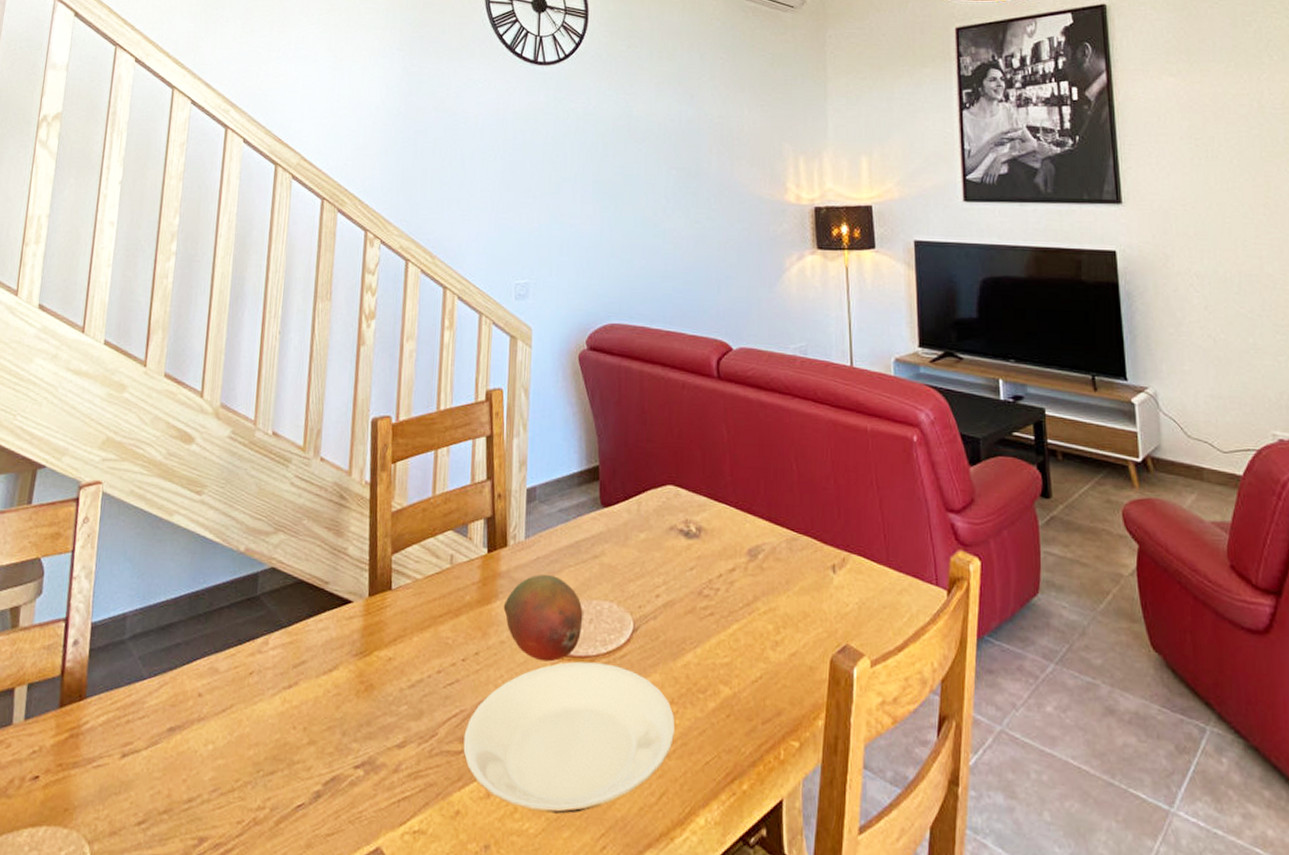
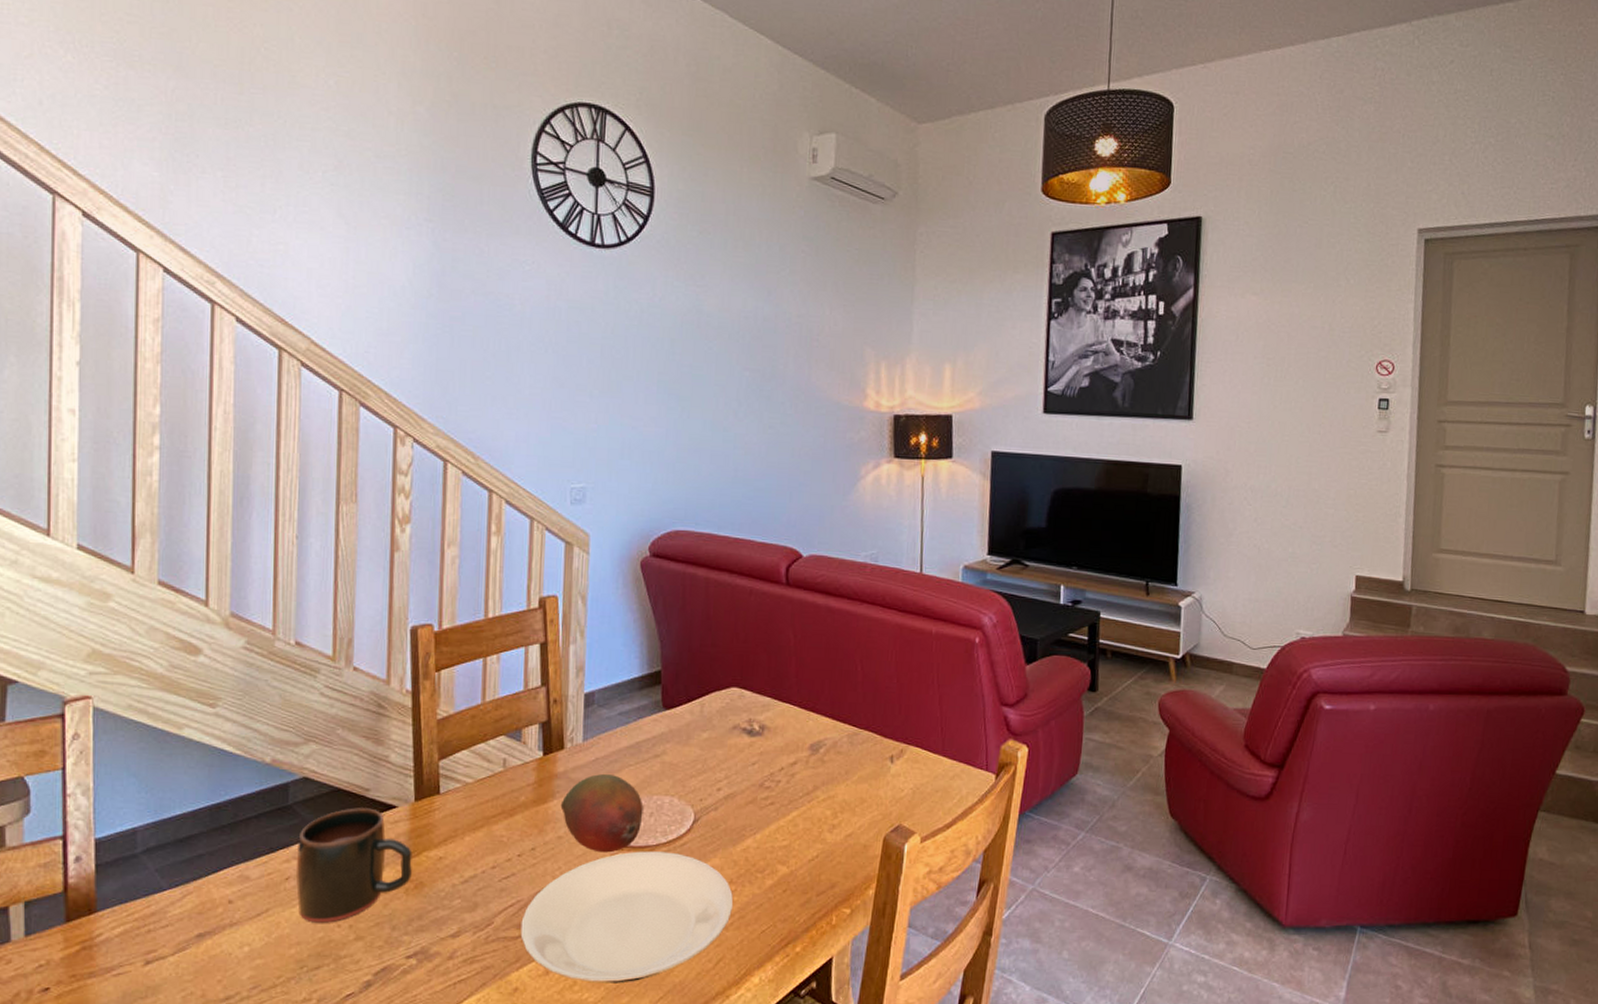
mug: none [258,601,365,724] -> present [295,808,412,923]

